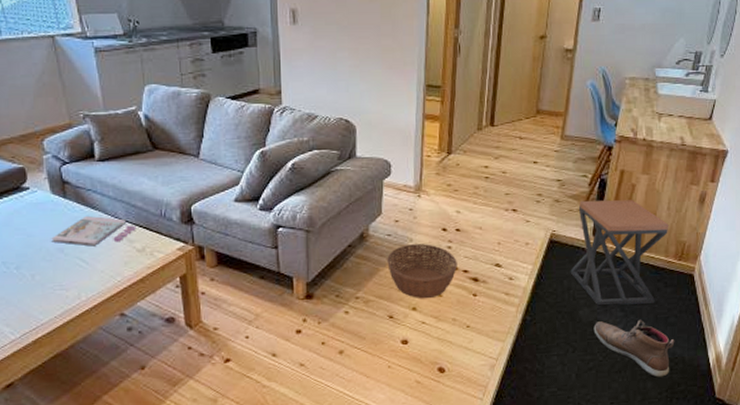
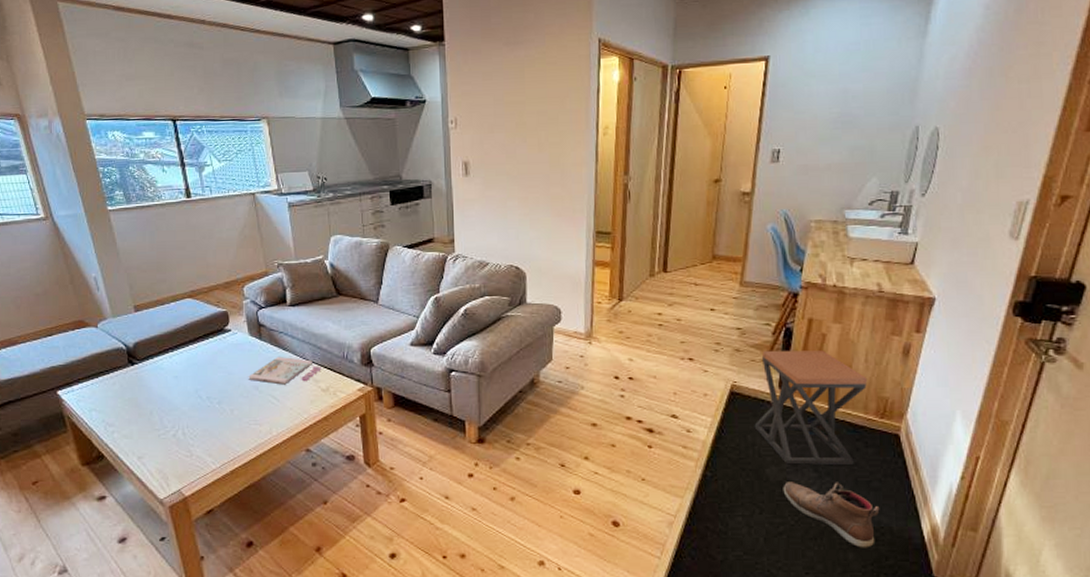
basket: present [387,244,457,298] -> none [558,392,631,447]

